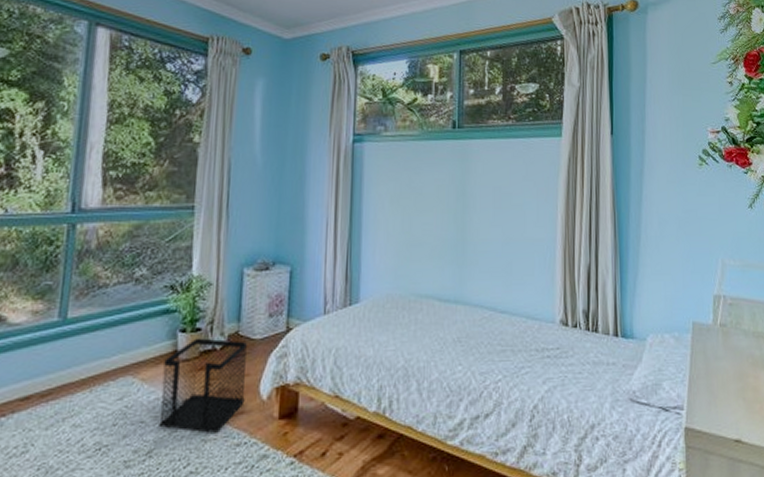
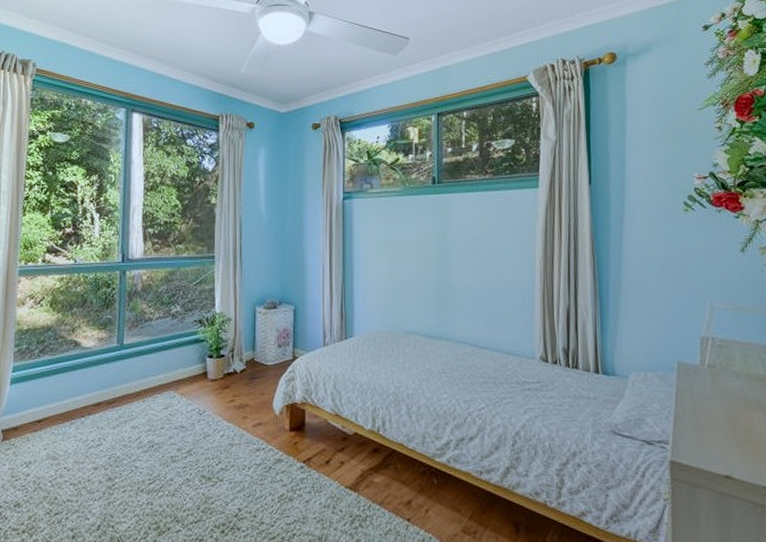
wastebasket: present [159,338,247,433] -> none [196,362,262,439]

